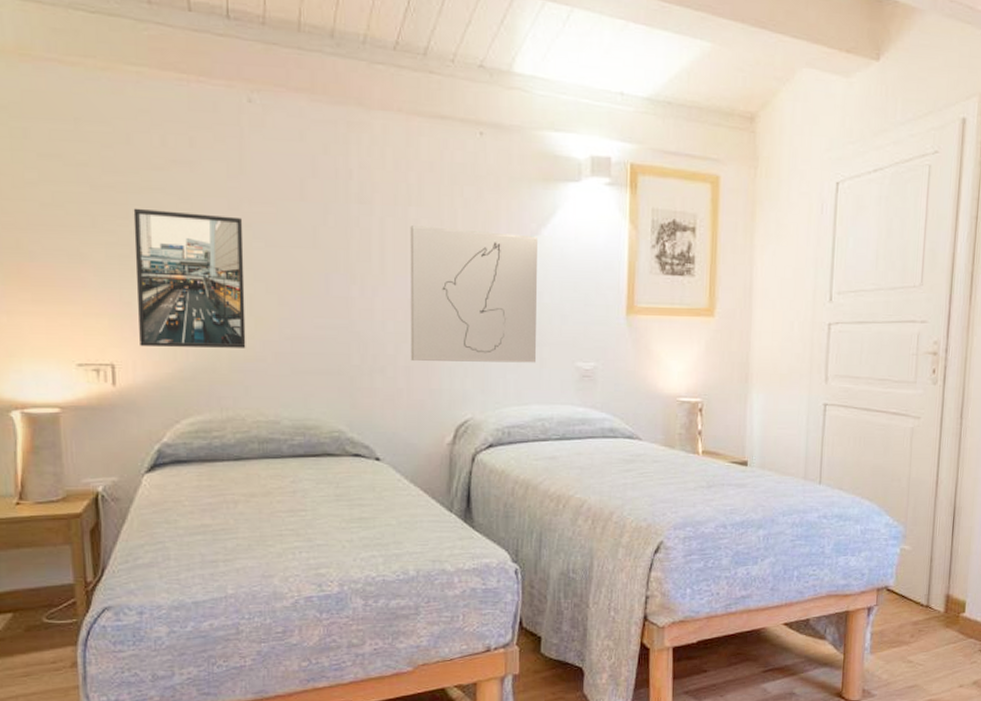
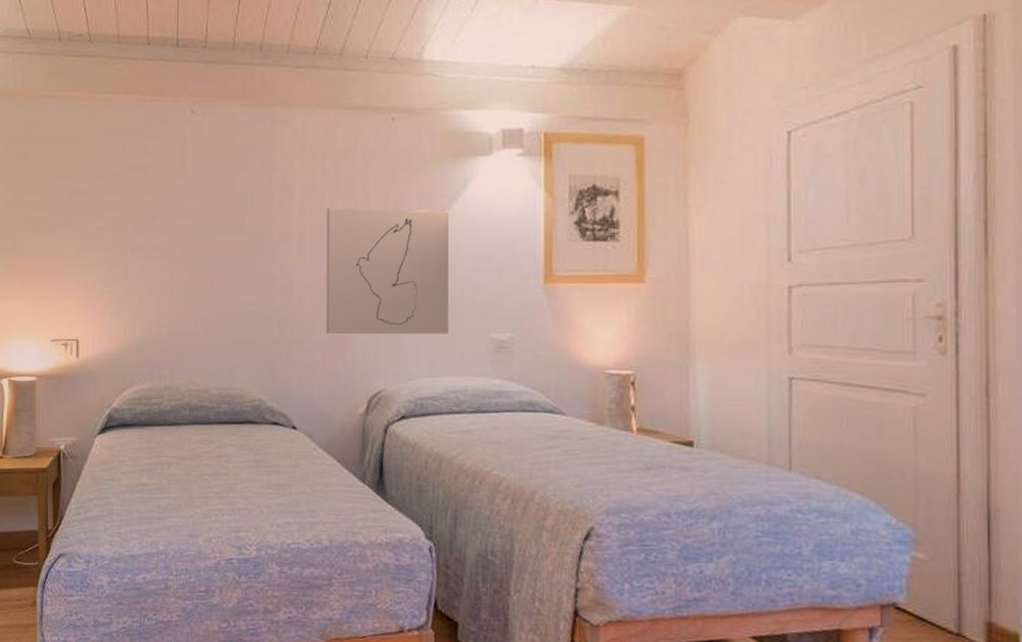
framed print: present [133,208,246,348] -> none [98,208,184,324]

